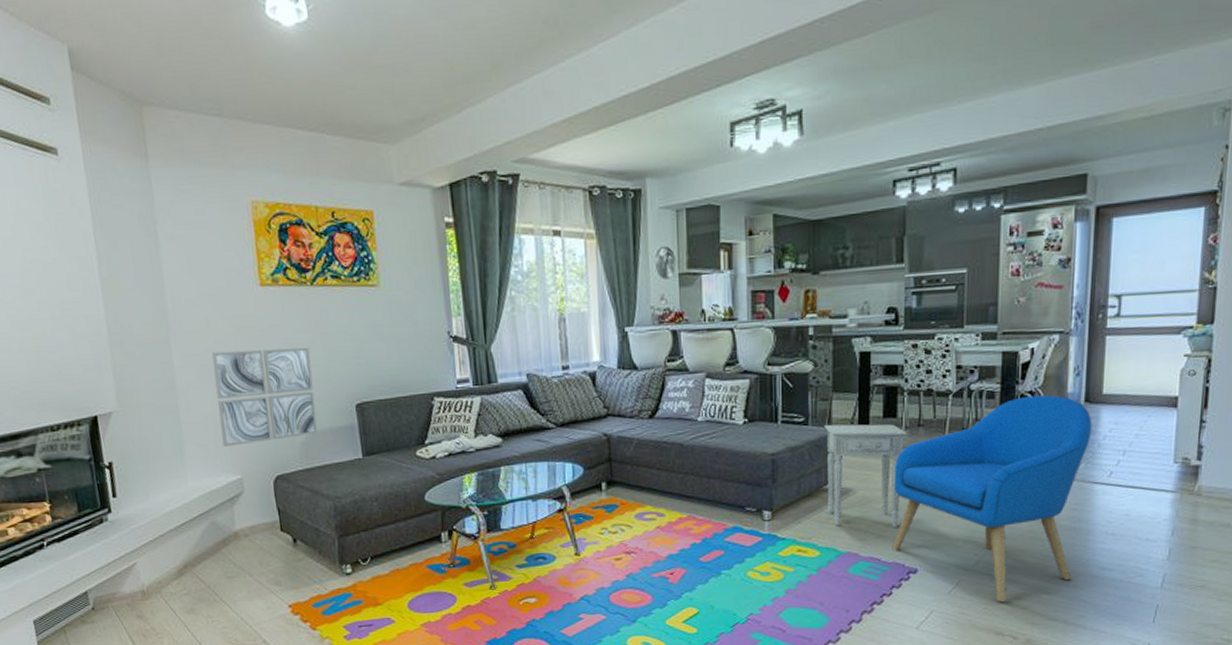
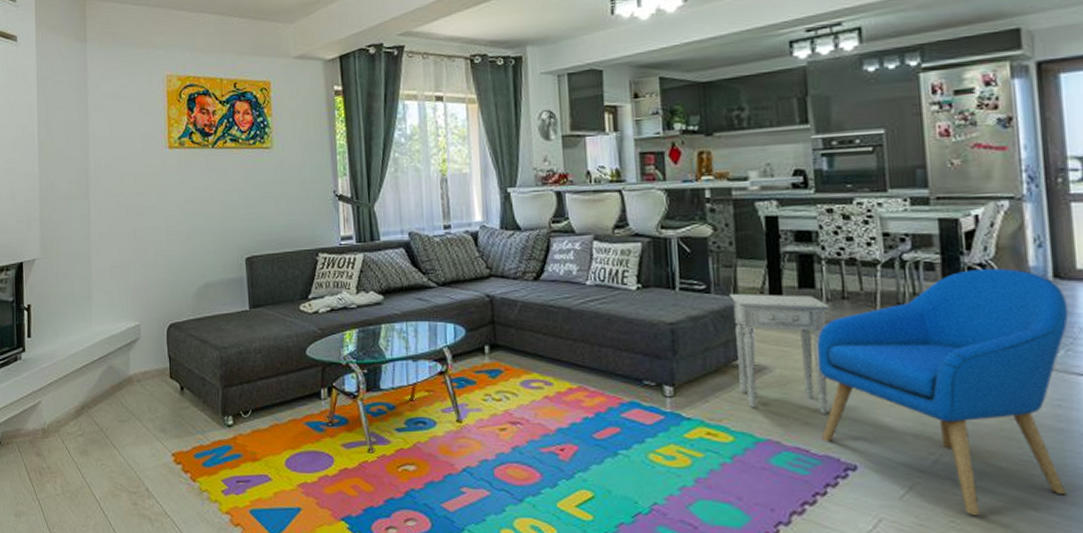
wall art: present [211,347,318,447] -> none [122,203,210,294]

